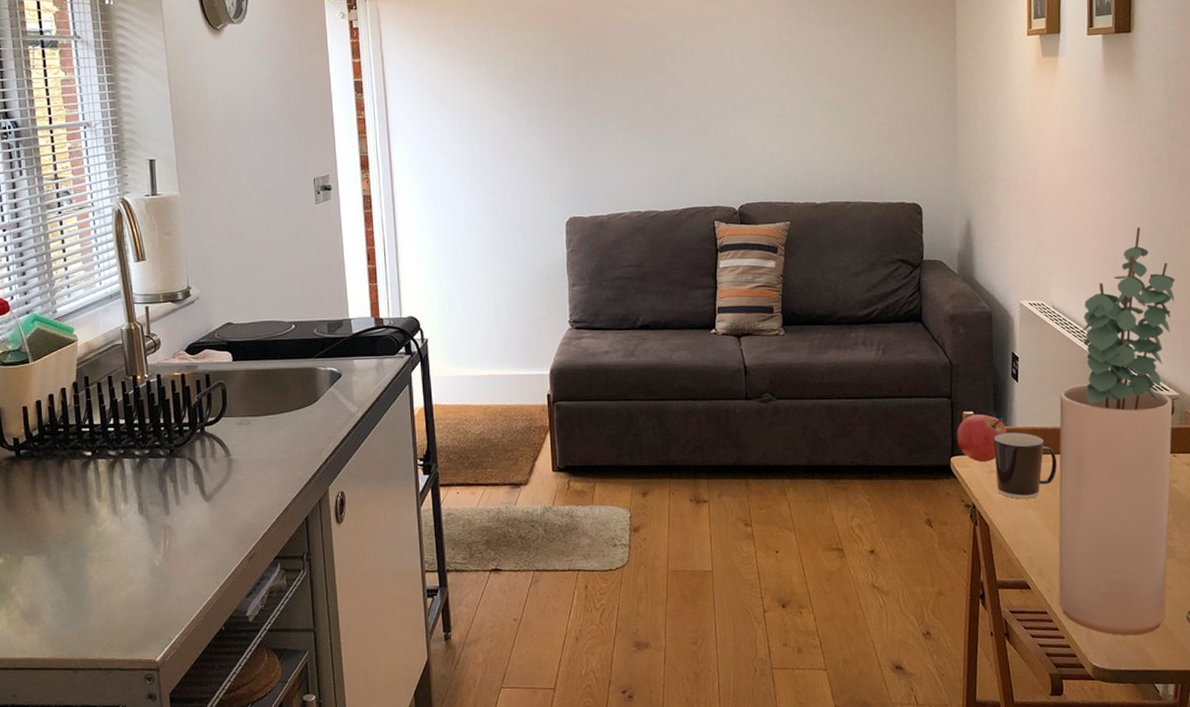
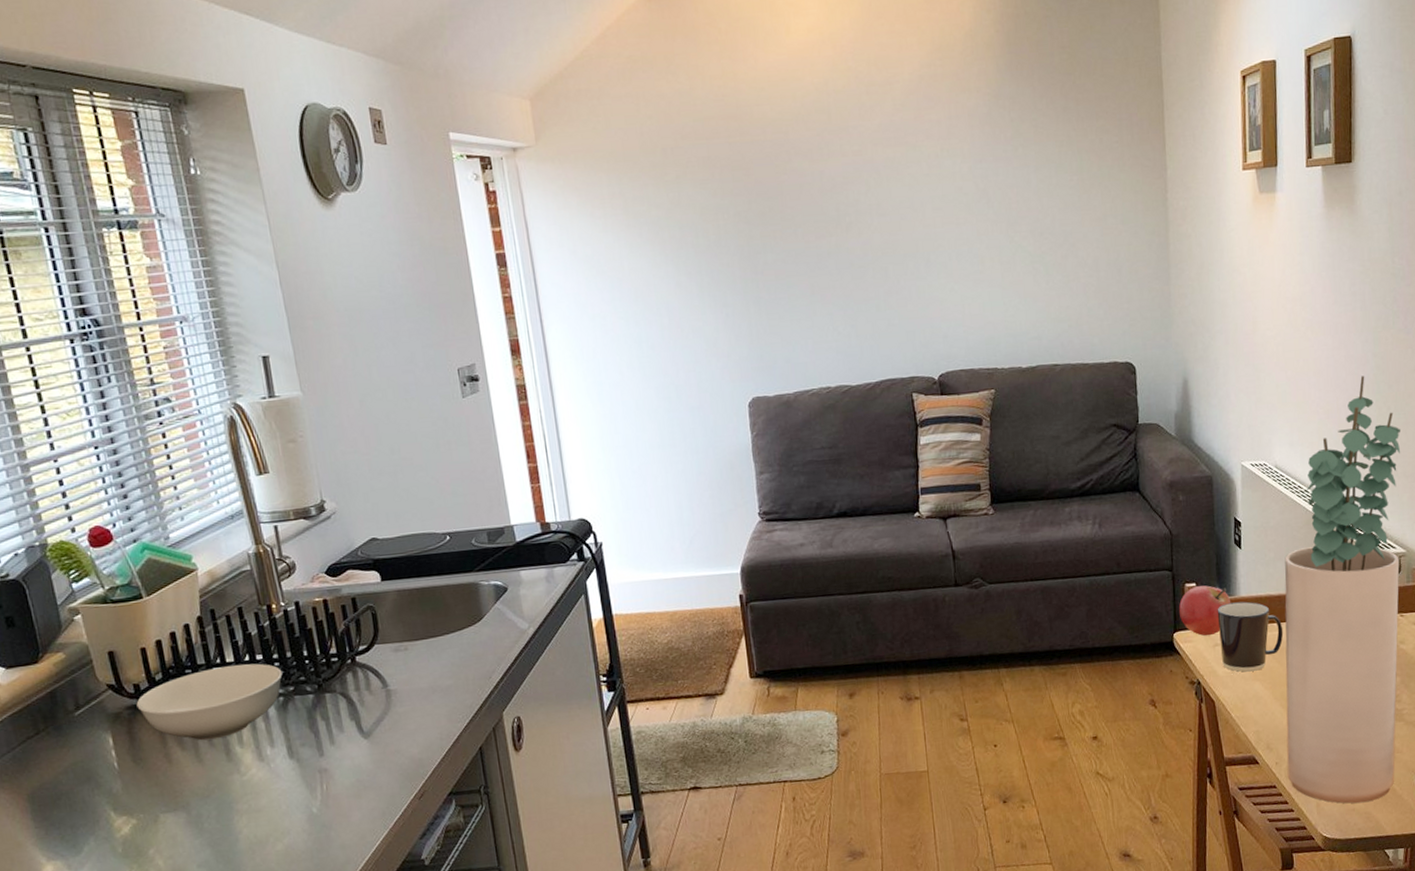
bowl: none [14,426,140,493] -> present [136,663,283,741]

